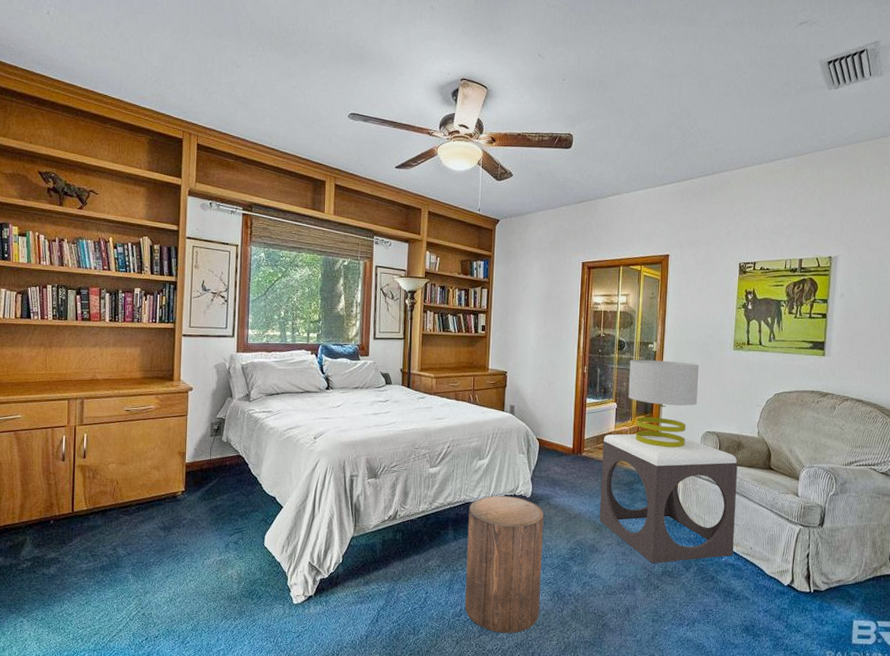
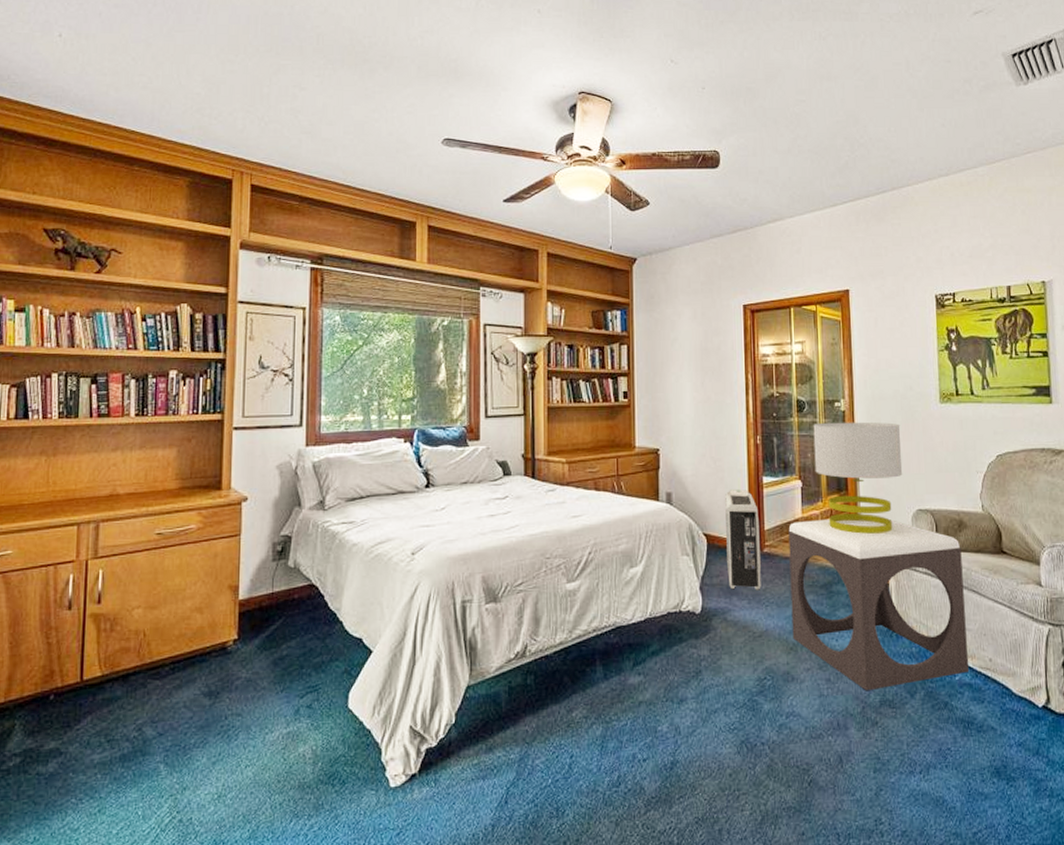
stool: present [464,496,544,633] -> none [621,614,724,805]
air purifier: none [553,406,581,484] -> present [725,489,761,590]

